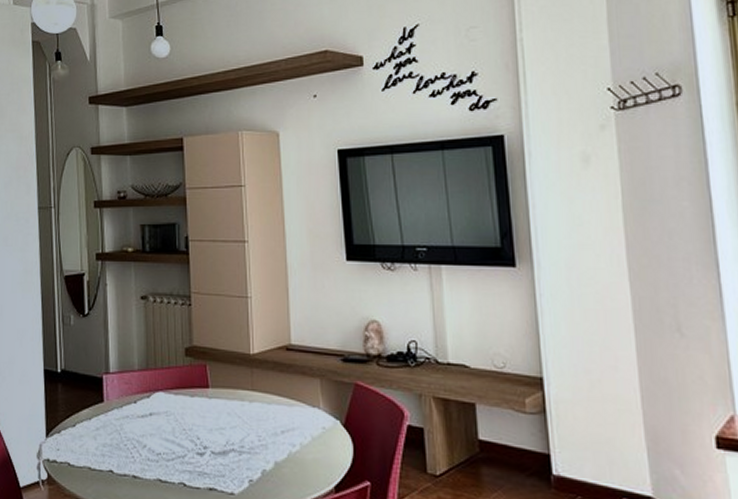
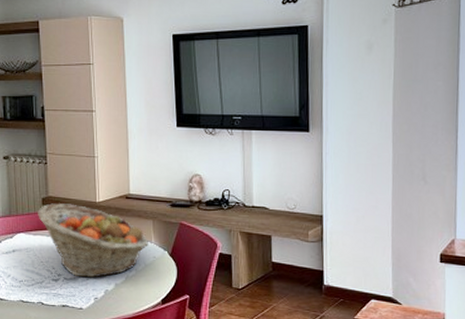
fruit basket: none [178,355,316,453] -> present [36,203,148,278]

